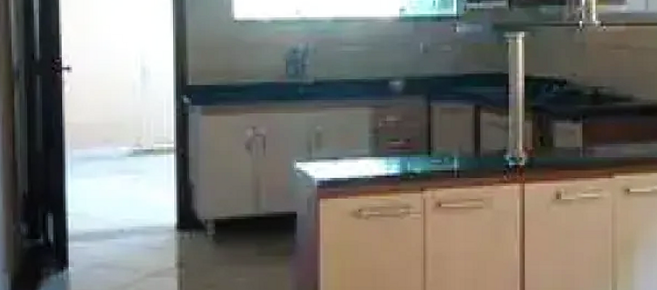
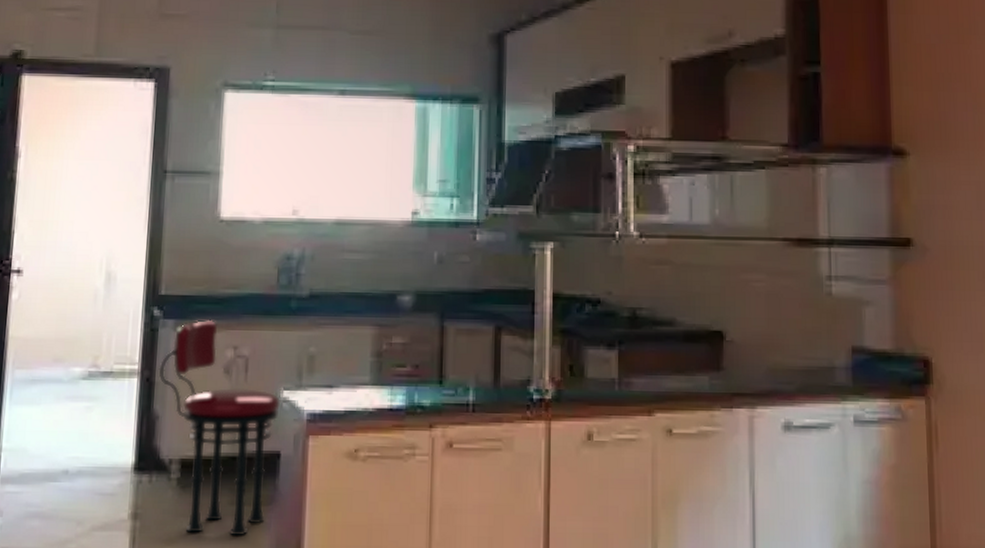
stool: none [191,105,294,280] -> present [159,319,280,536]

